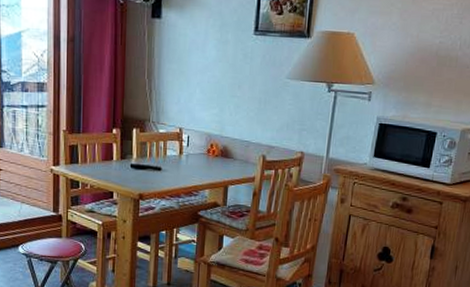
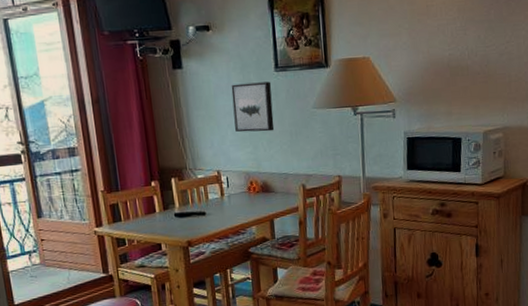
wall art: none [204,42,248,96] -> present [231,81,275,133]

